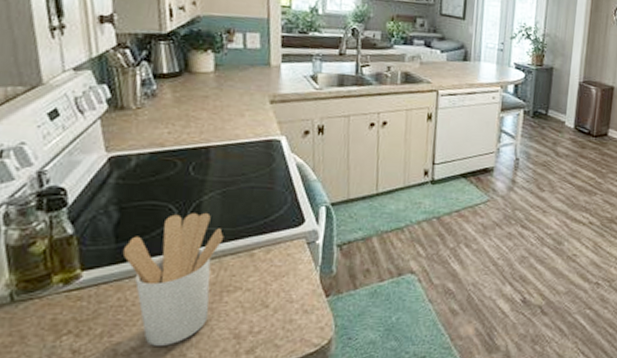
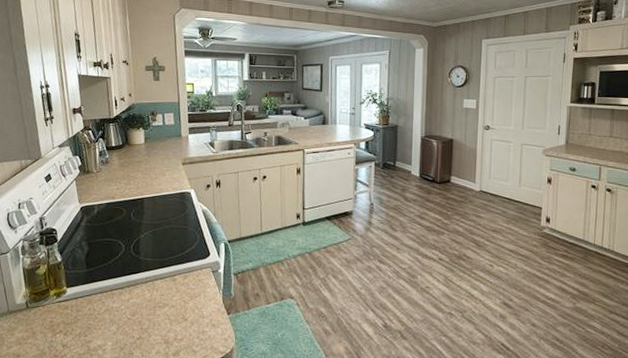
utensil holder: present [122,213,224,346] -> none [91,247,155,346]

